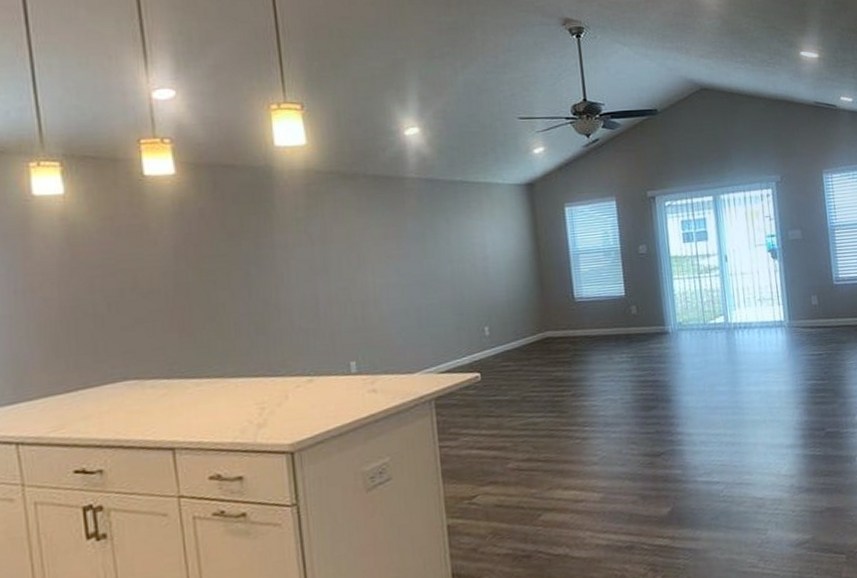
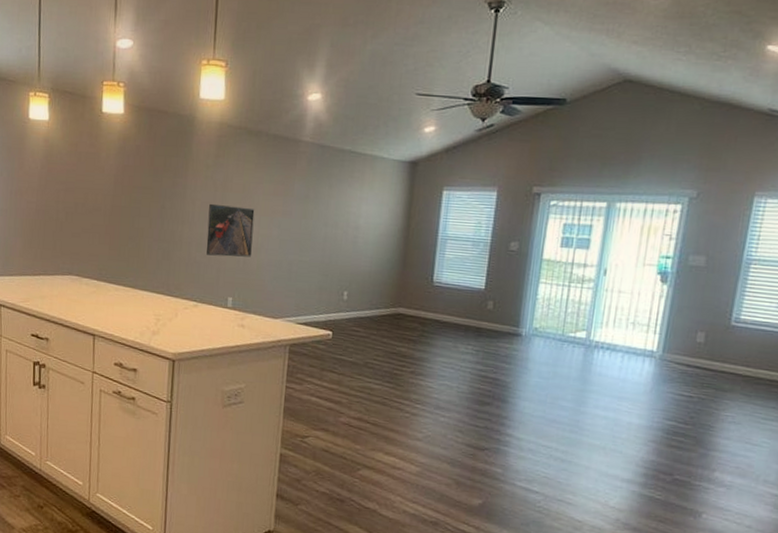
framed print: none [308,257,370,319] -> present [206,203,255,257]

